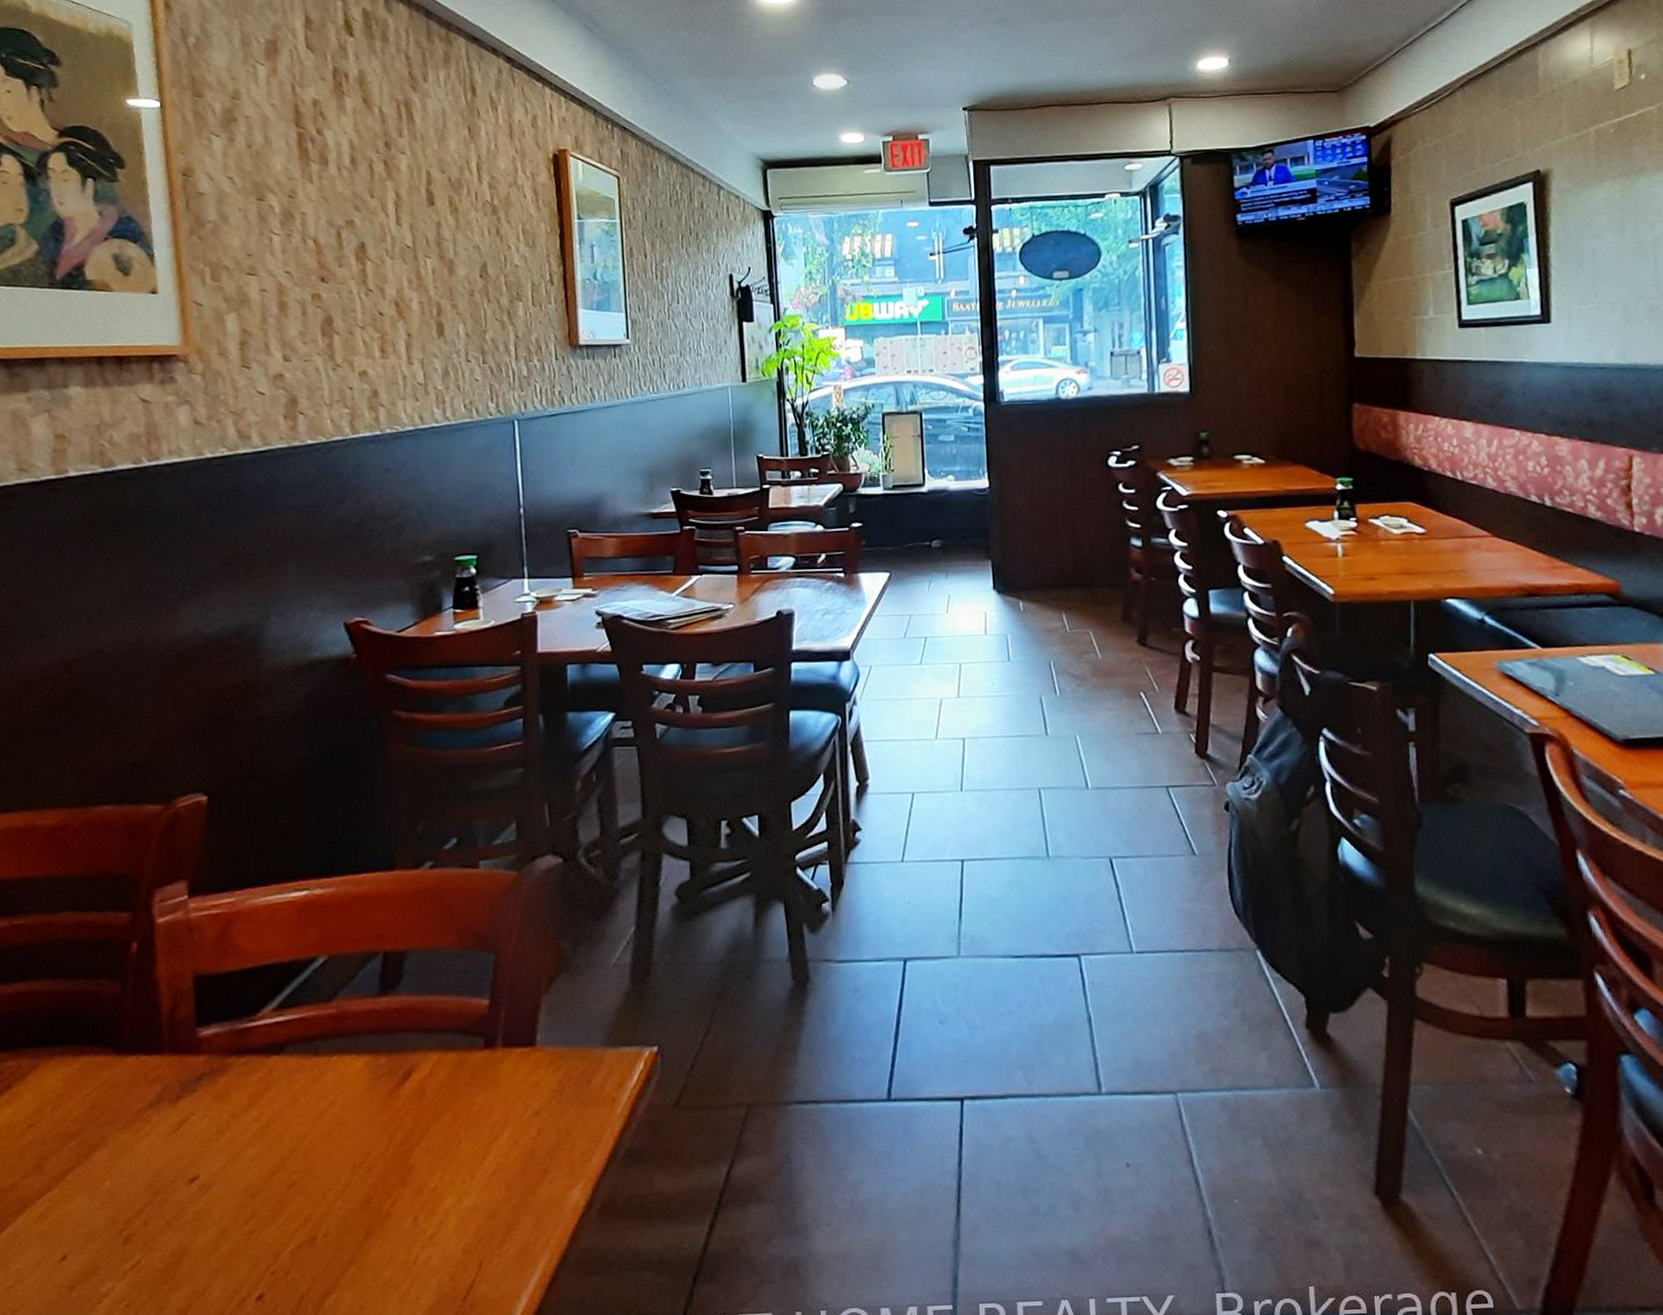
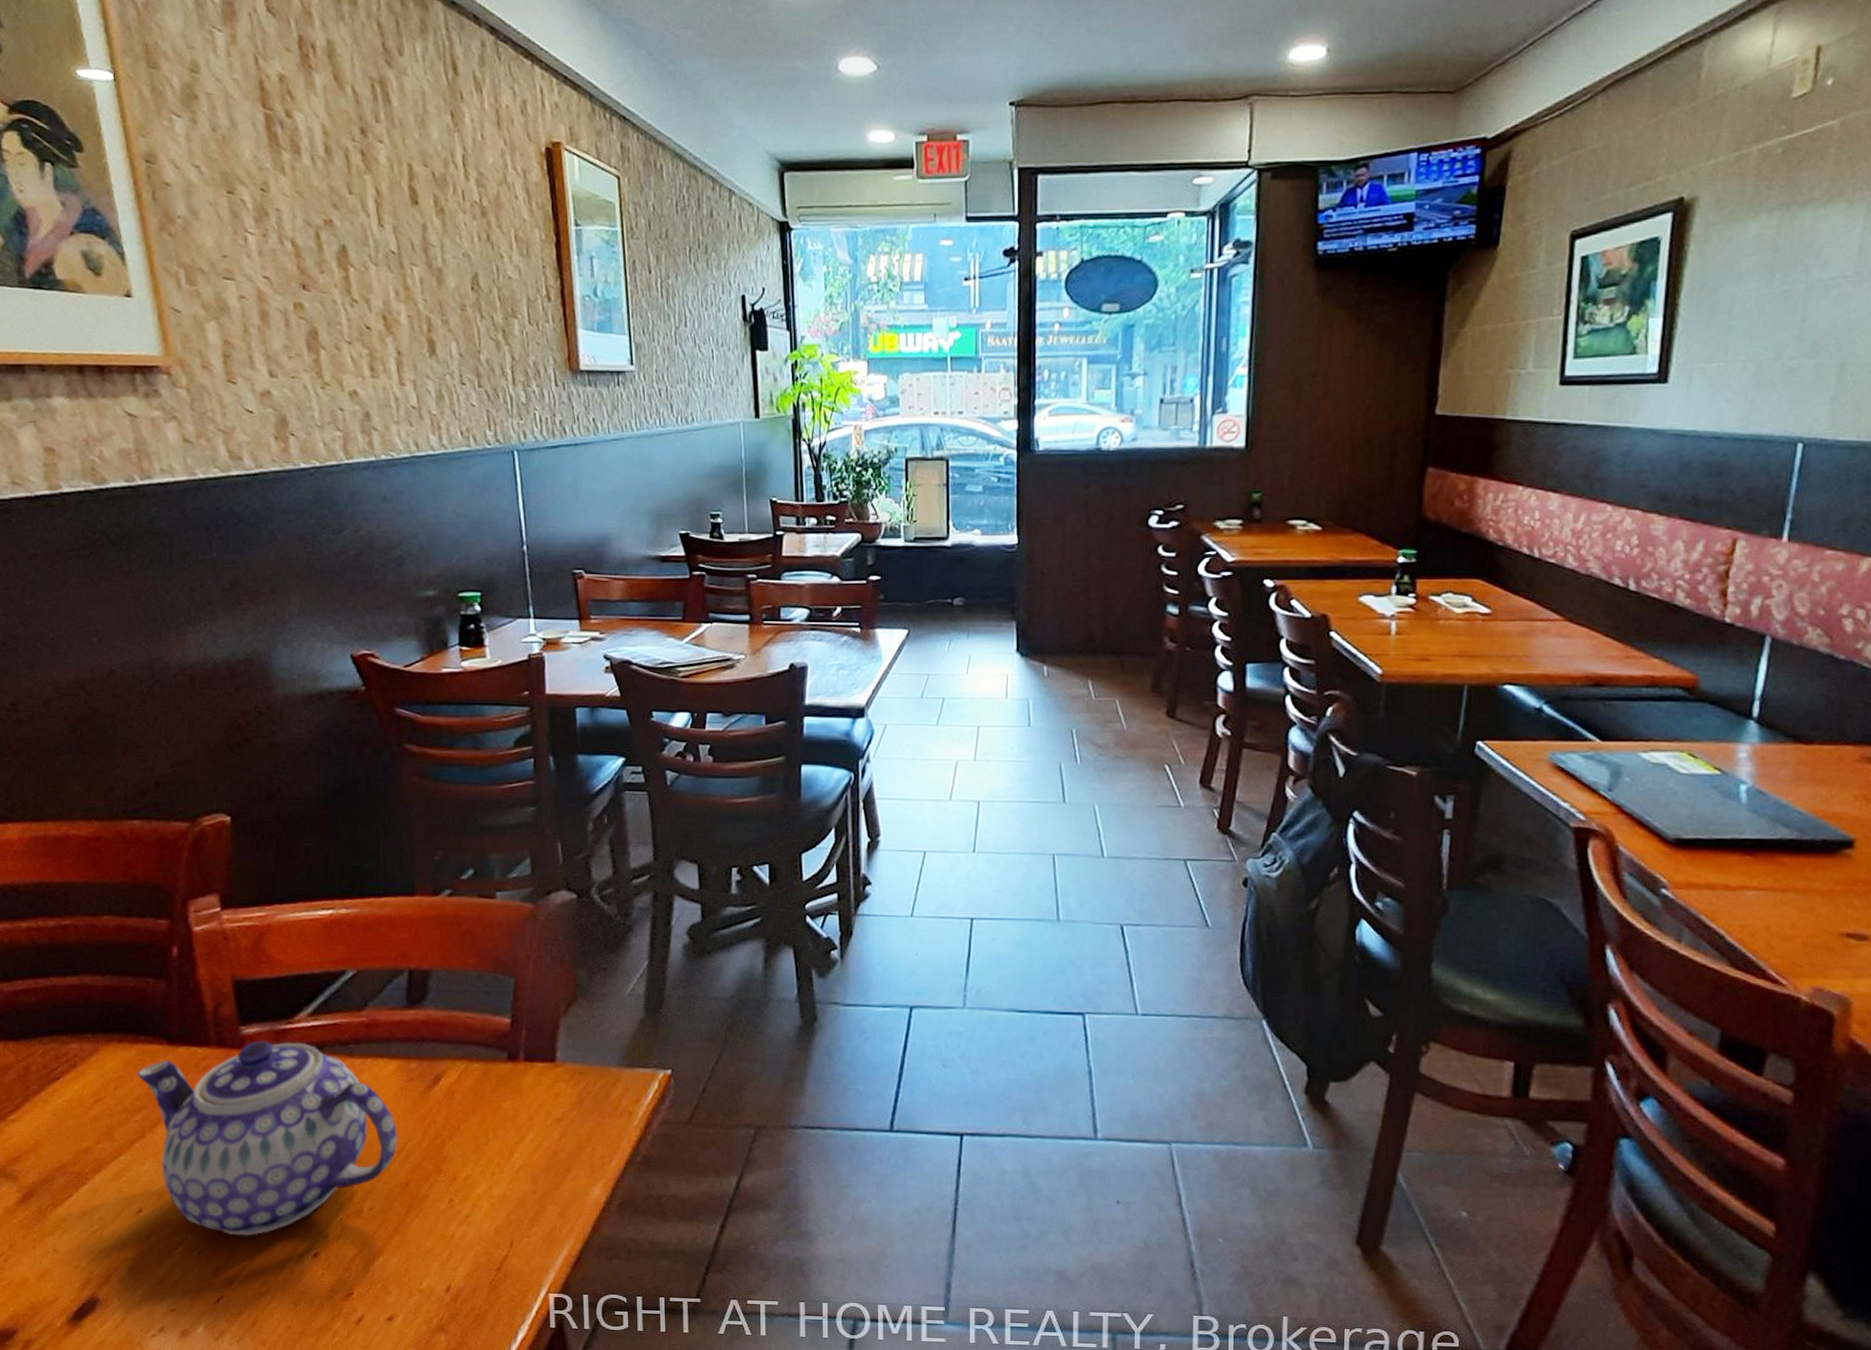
teapot: none [77,1042,361,1280] -> present [136,1040,398,1236]

